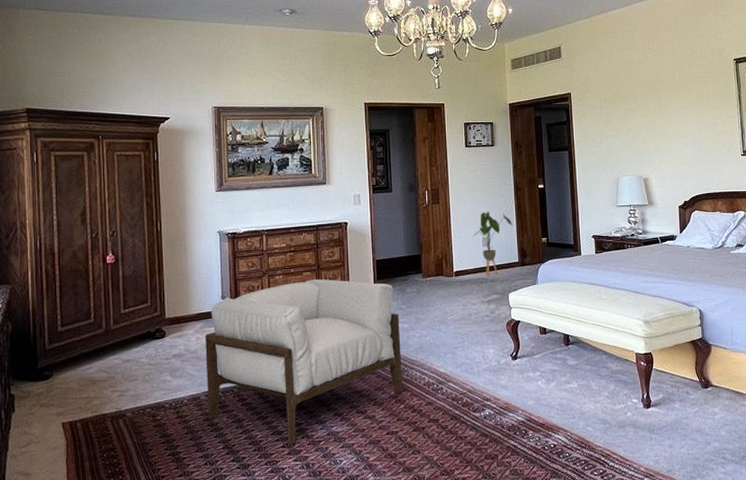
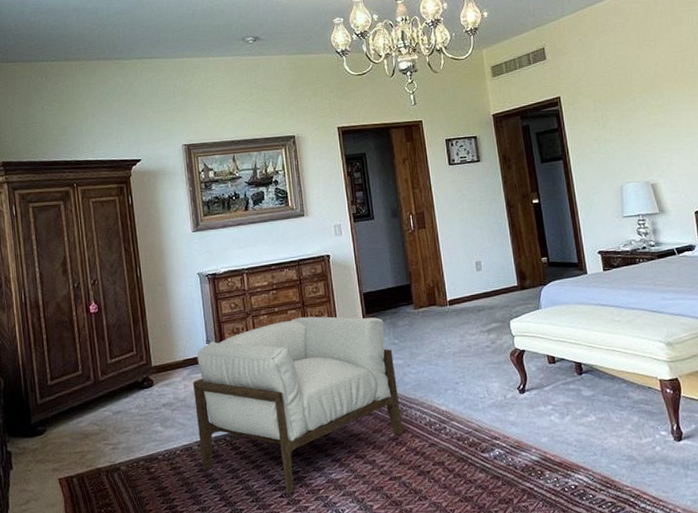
house plant: present [473,211,513,275] -> none [465,232,509,302]

